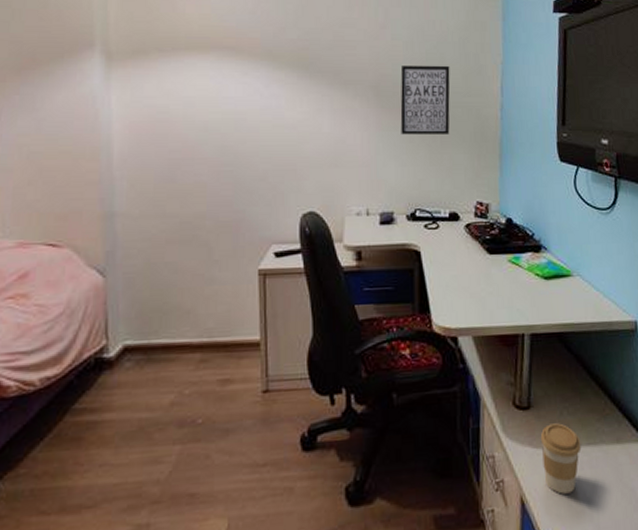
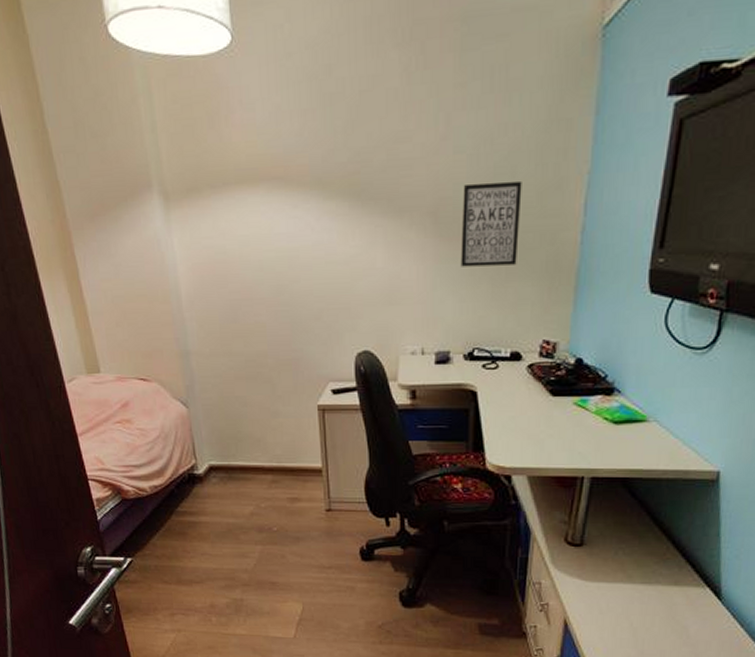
coffee cup: present [540,423,582,495] -> none [590,561,634,622]

